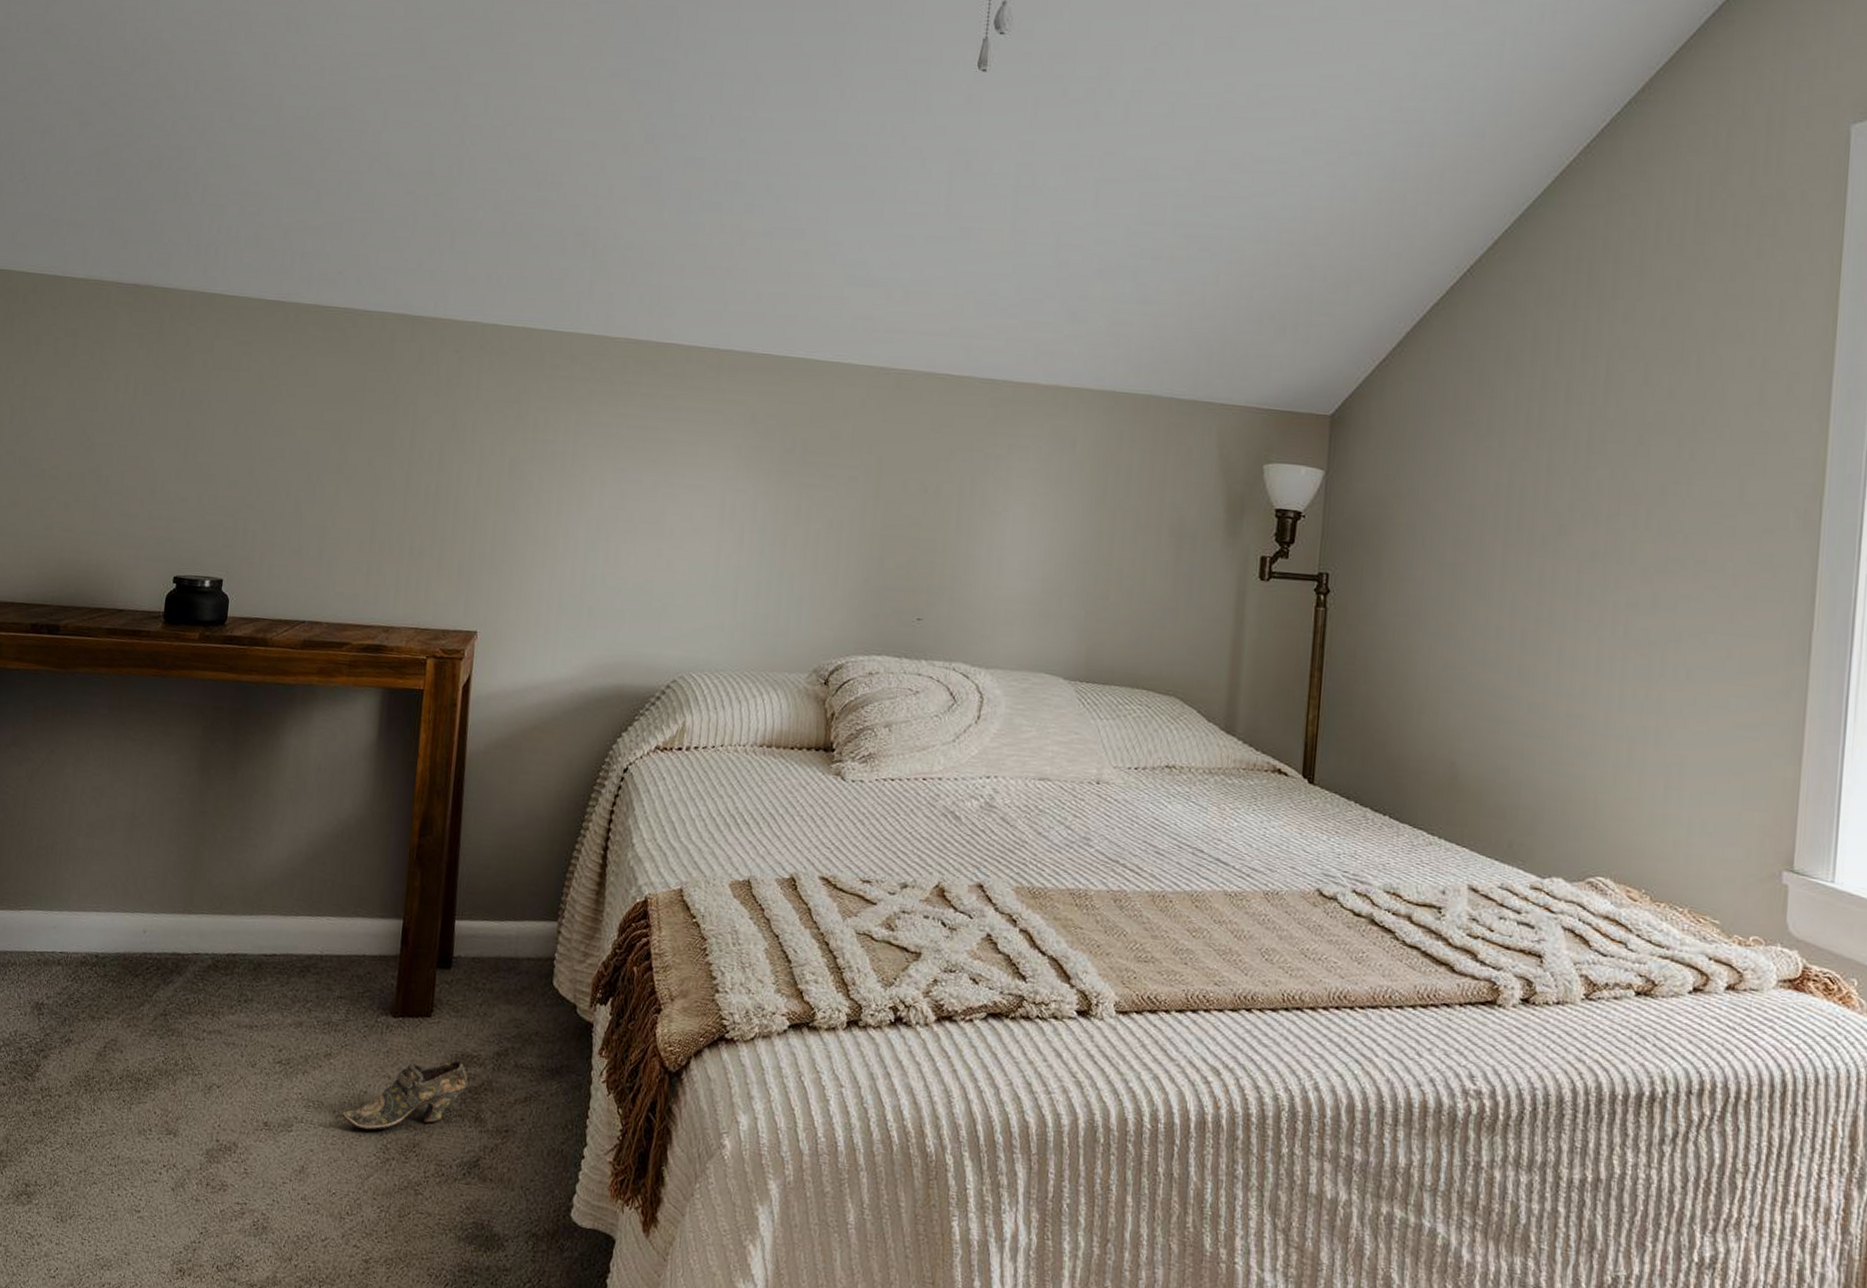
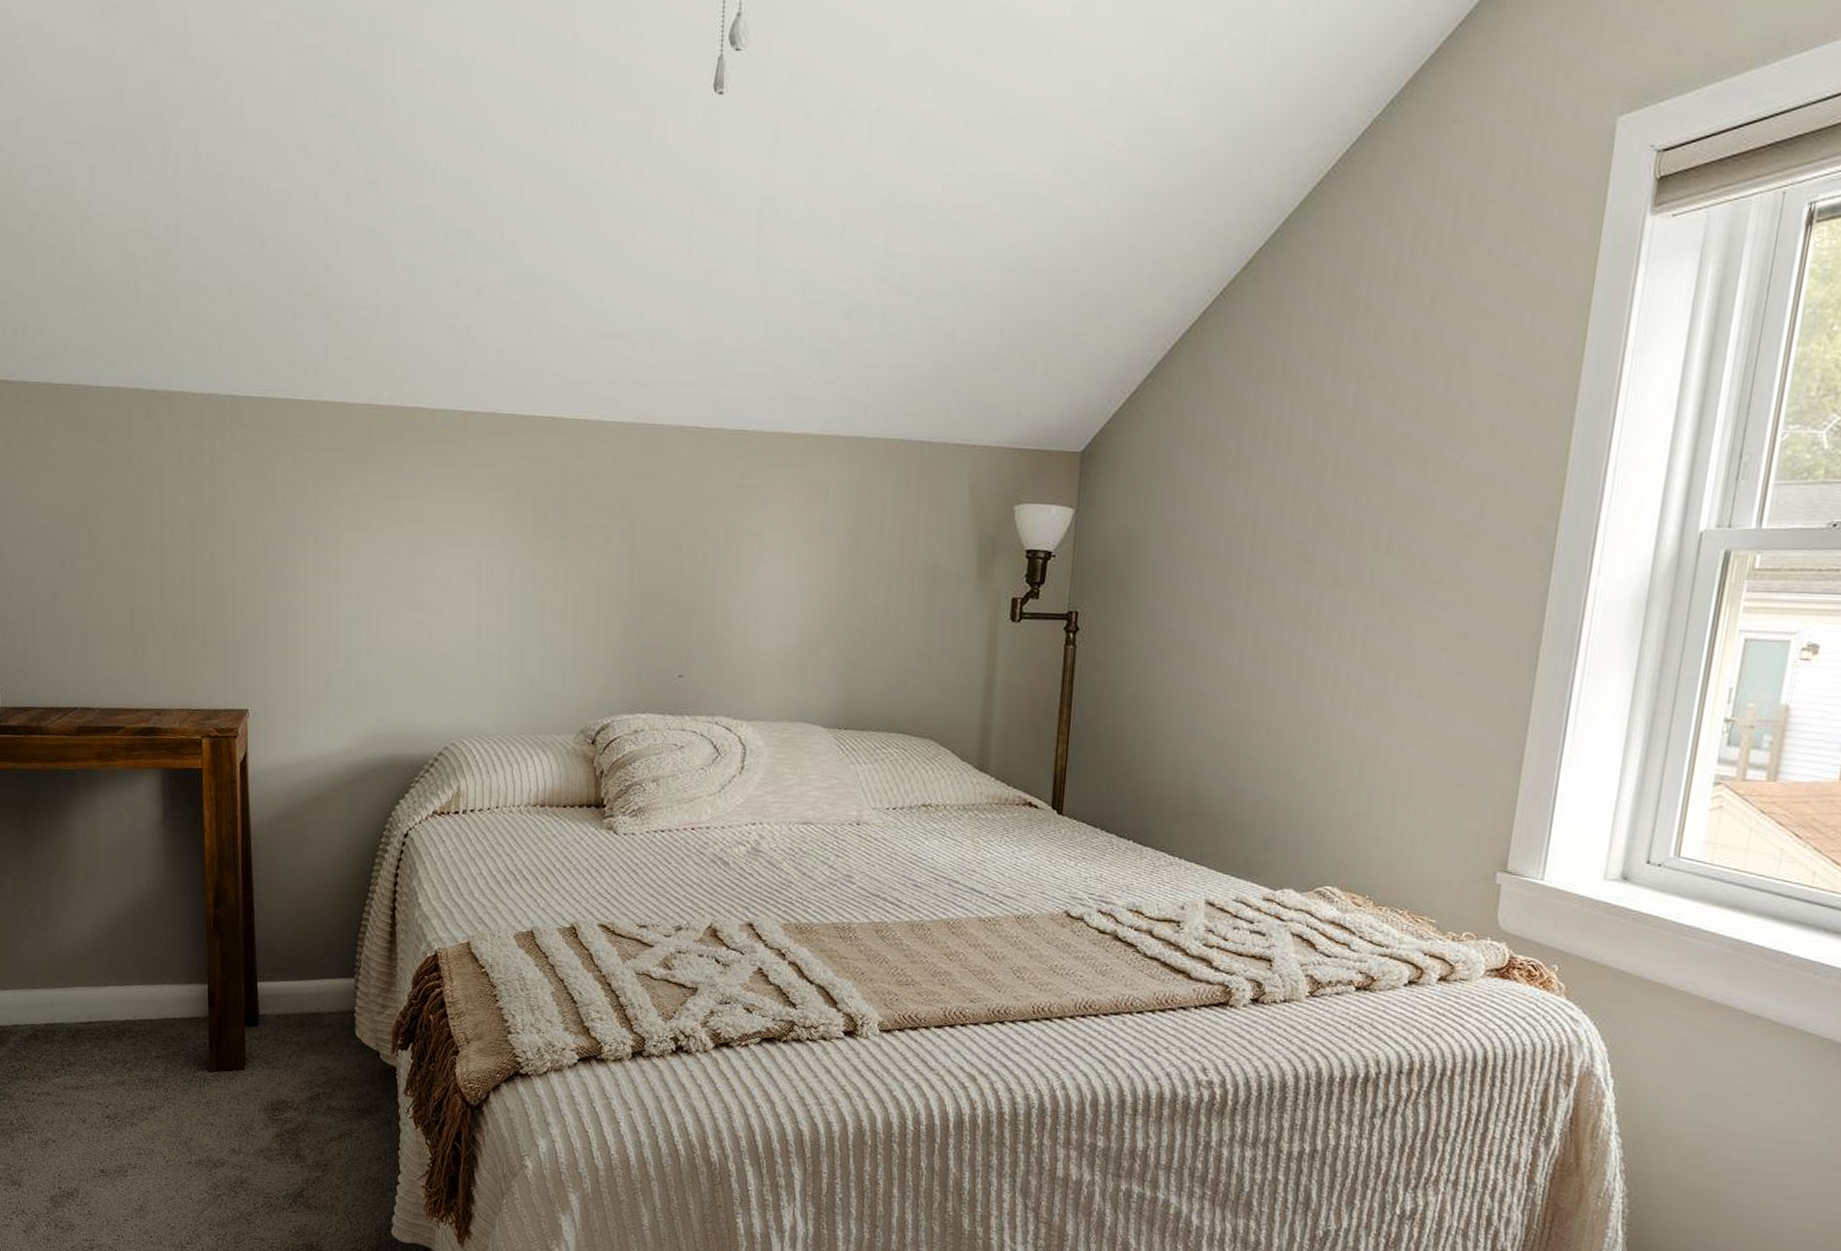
shoe: present [342,1060,468,1130] -> none [172,1106,285,1171]

